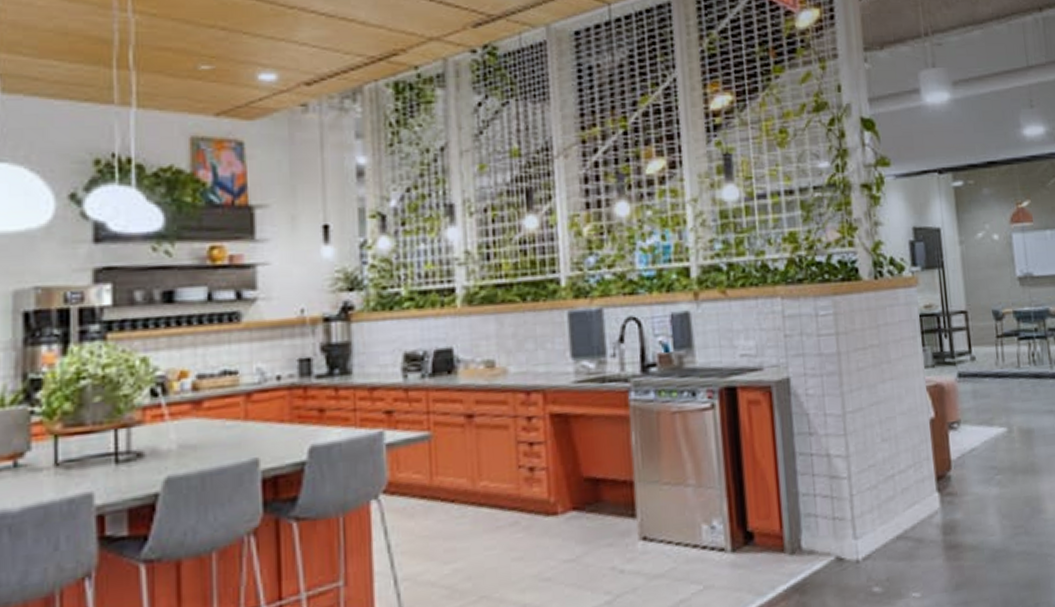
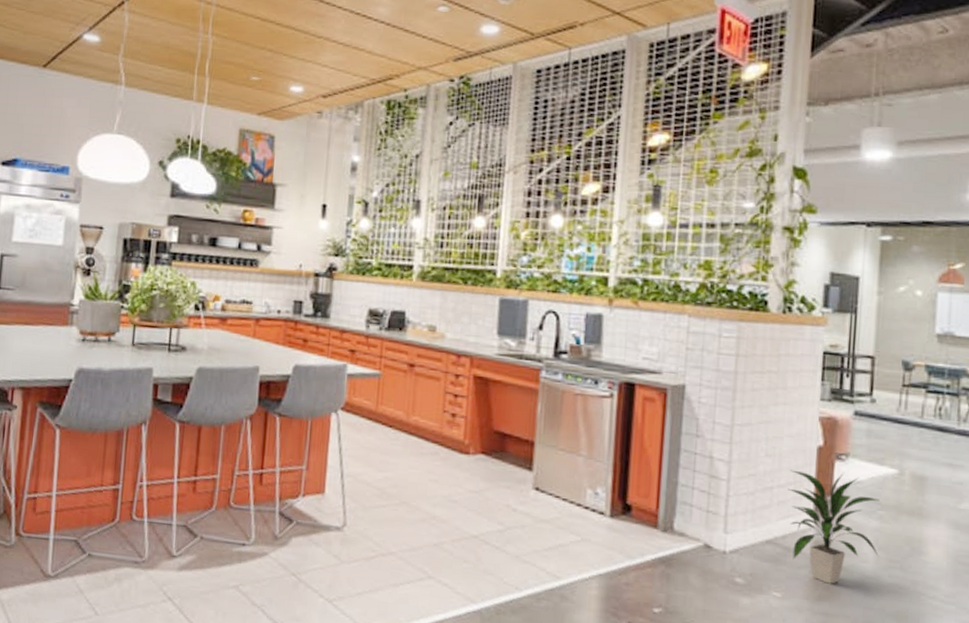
indoor plant: none [908,442,1003,569] -> present [787,469,880,584]

